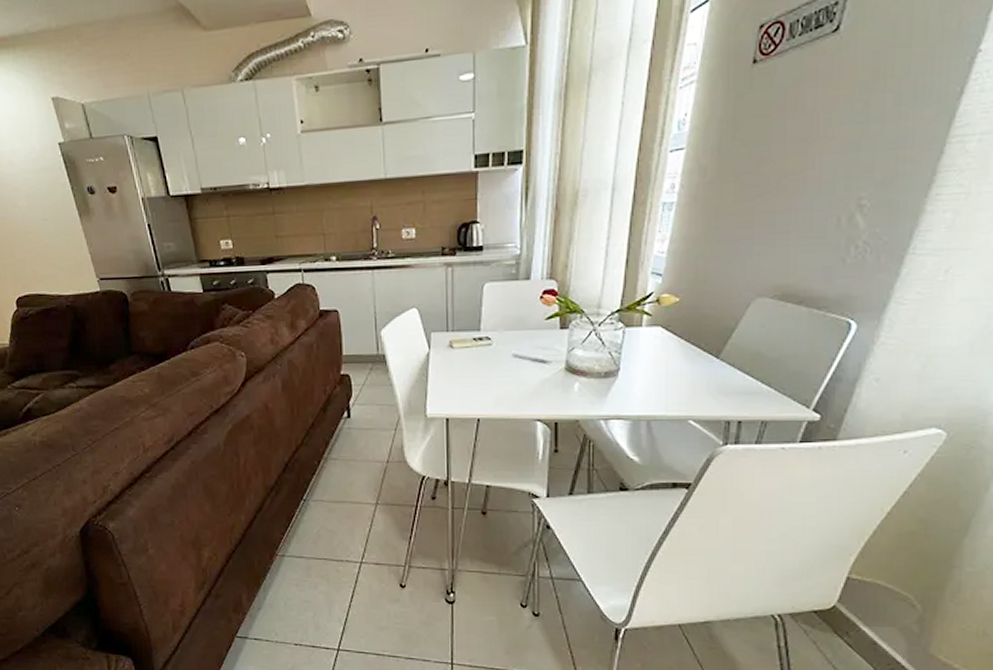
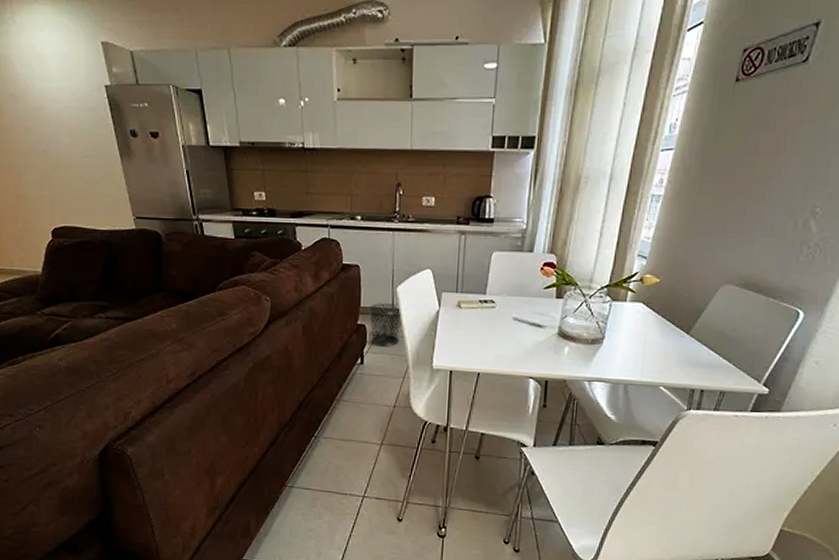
waste bin: none [351,349,388,397] -> present [368,303,402,347]

